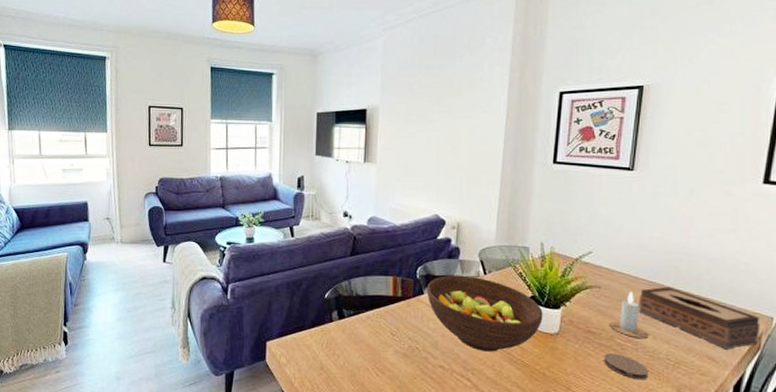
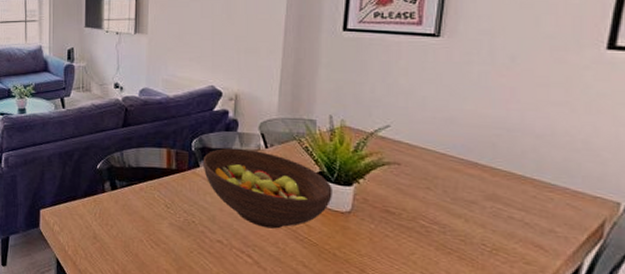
coaster: present [603,353,649,380] -> none [404,235,459,266]
candle: present [609,291,648,339] -> none [411,169,459,222]
tissue box: present [638,286,761,350] -> none [446,164,603,237]

